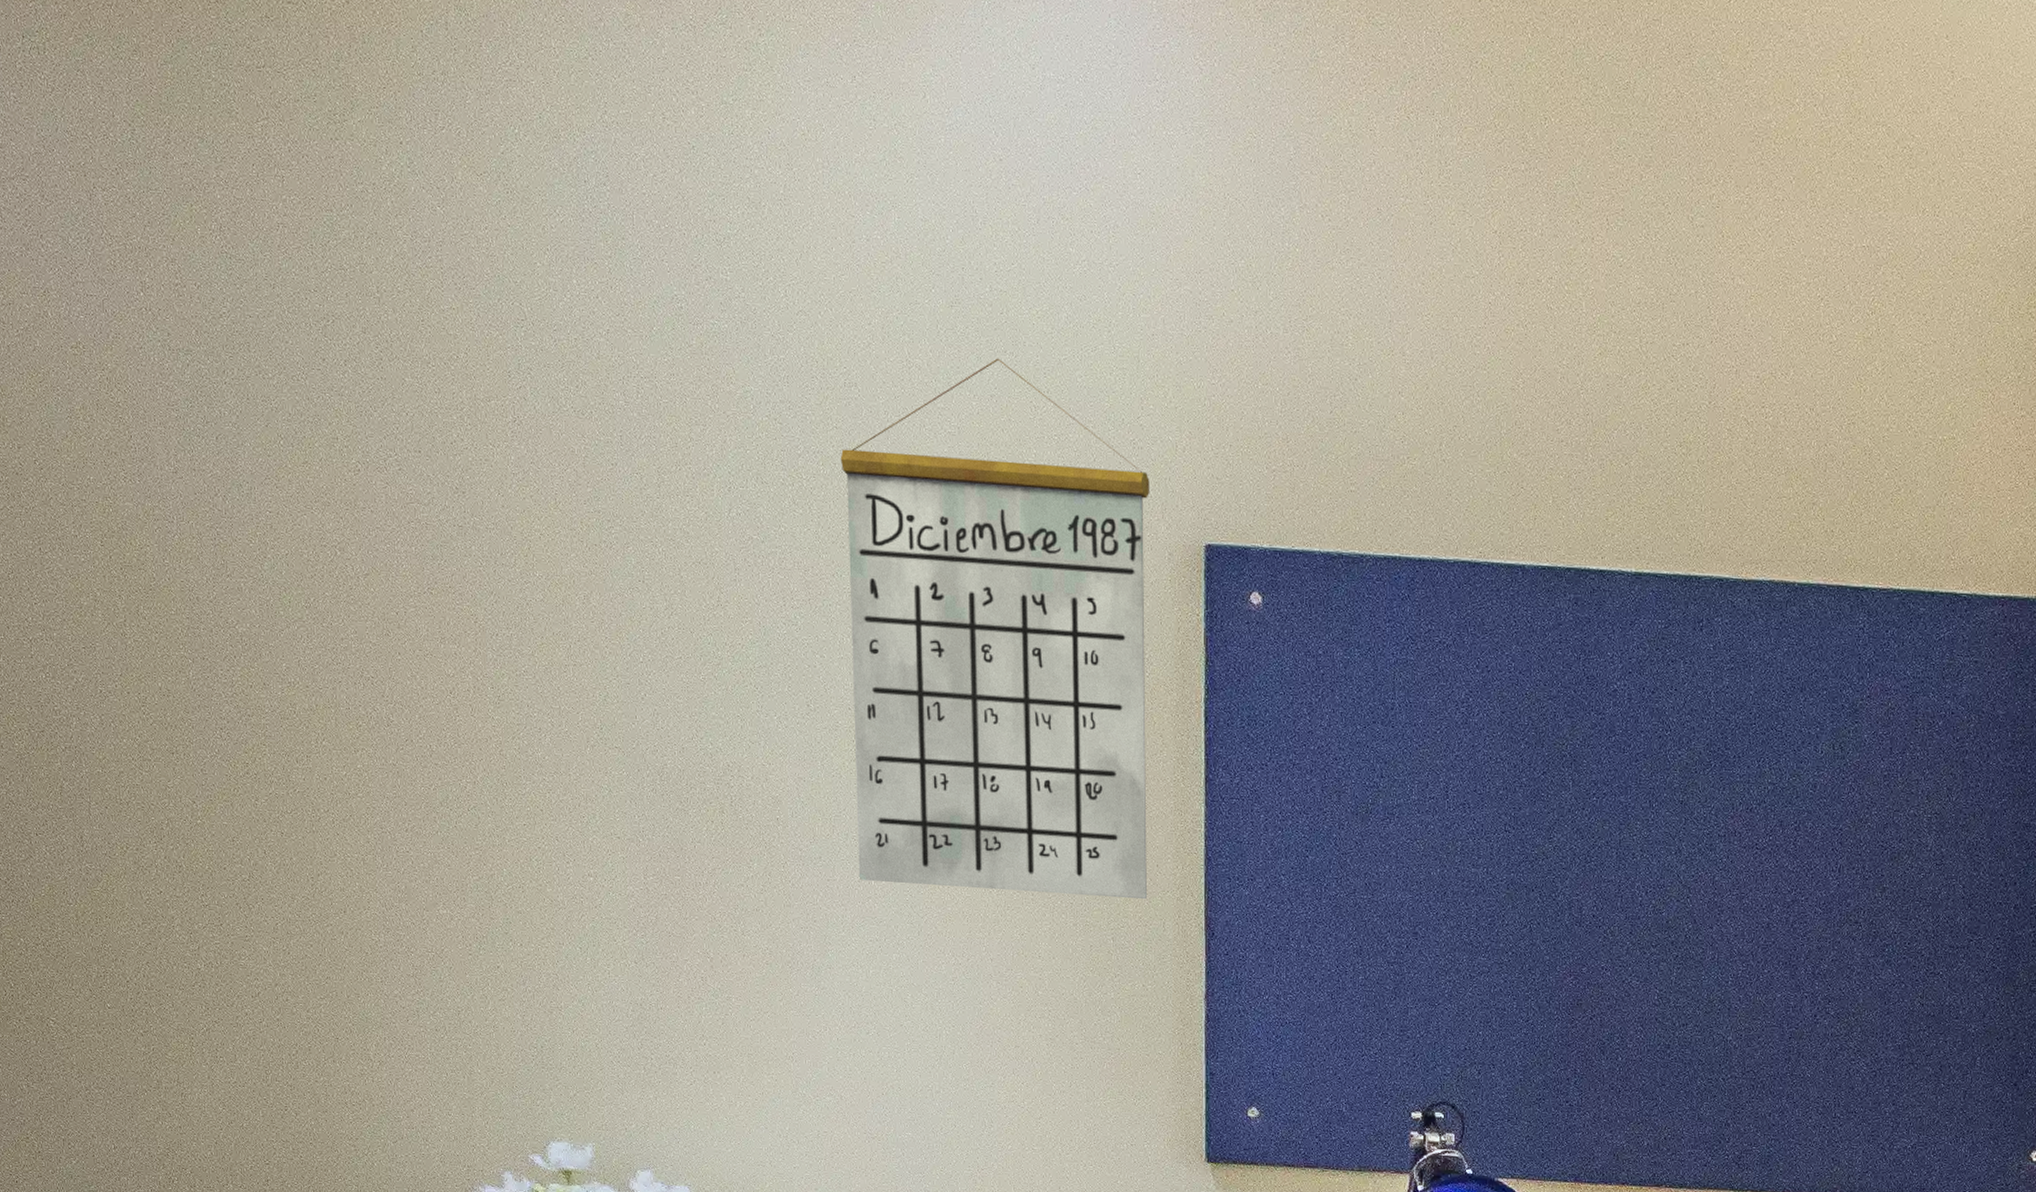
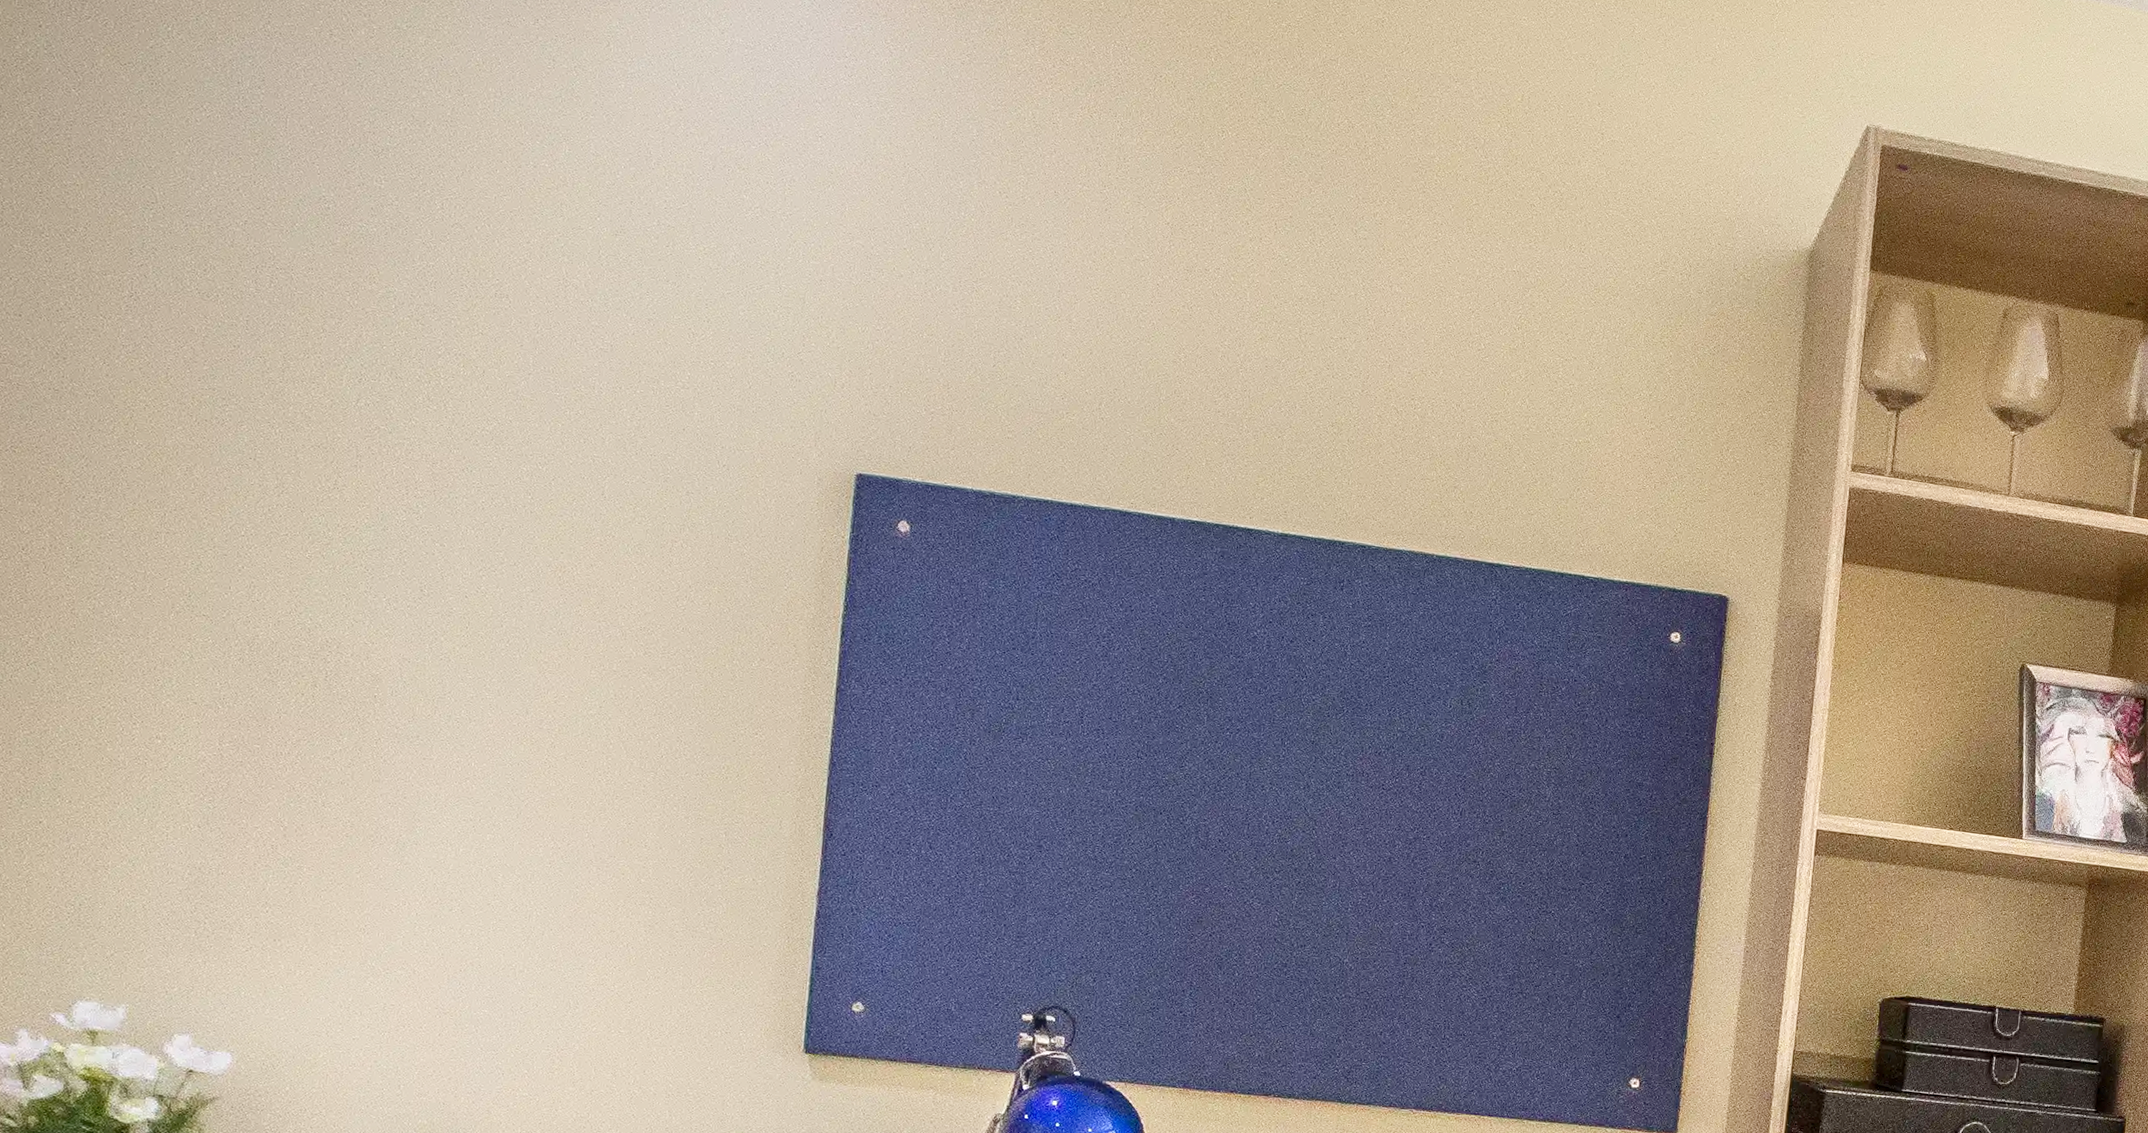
calendar: present [840,358,1149,900] -> none [457,286,805,798]

